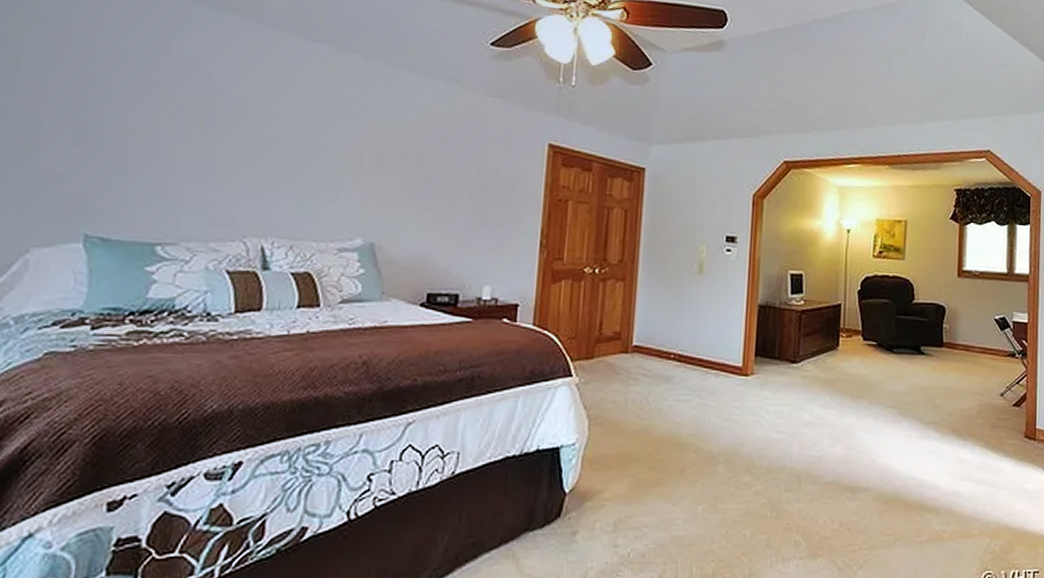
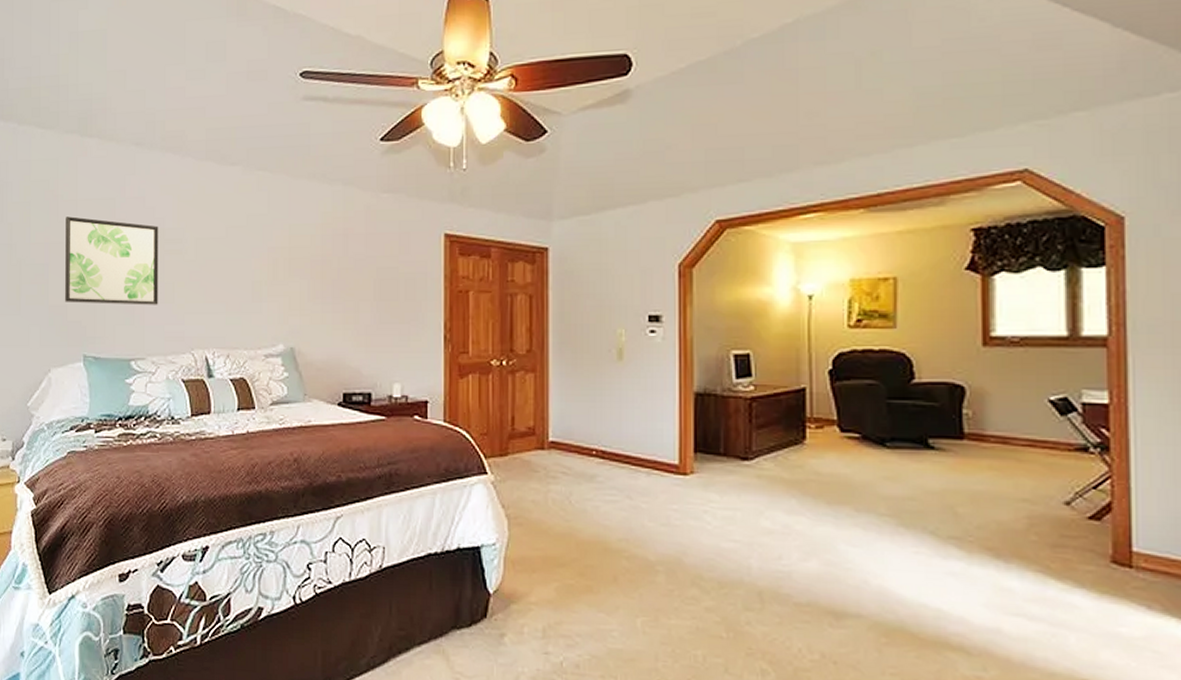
wall art: none [63,66,213,184] -> present [65,216,159,305]

